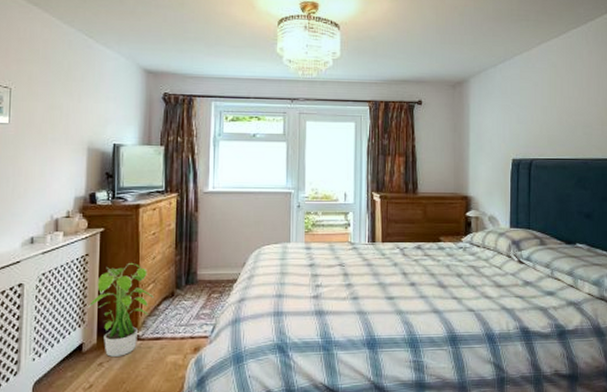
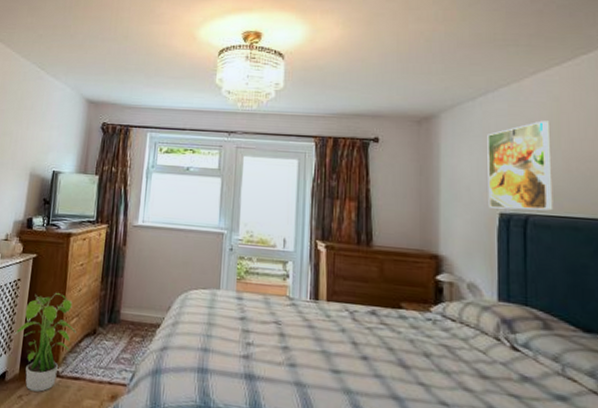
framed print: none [505,83,550,156] -> present [487,120,554,211]

